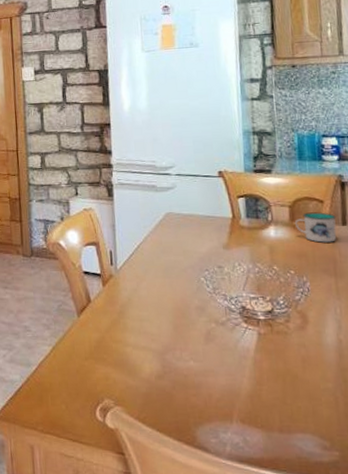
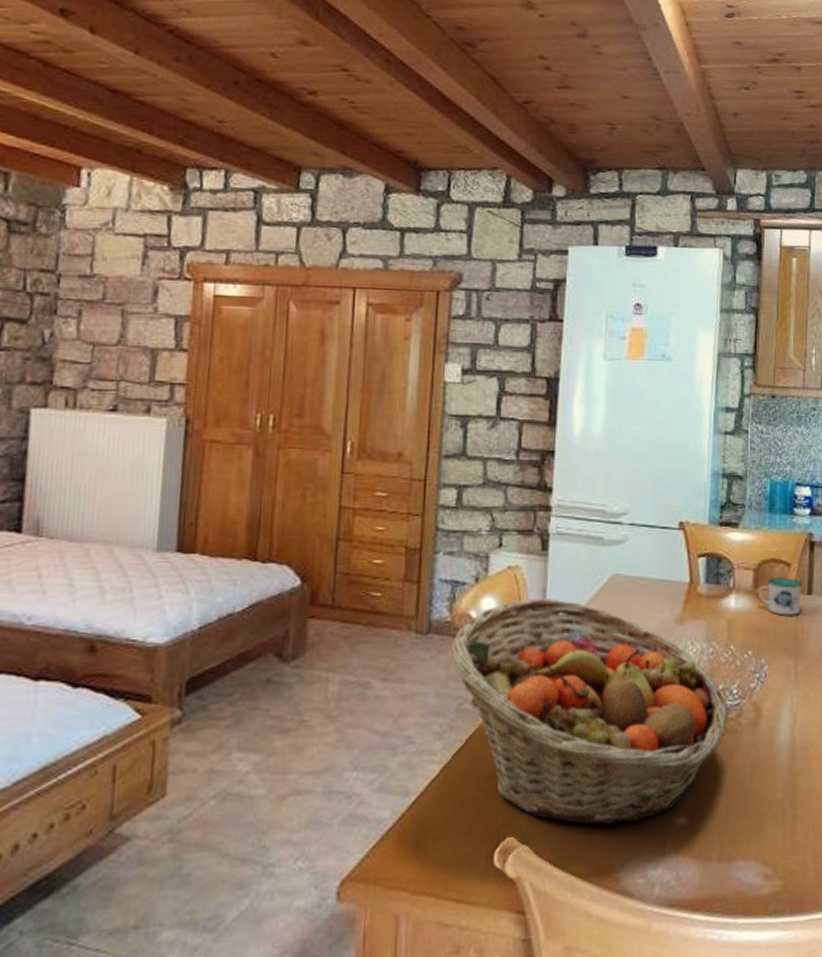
fruit basket: none [49,231,278,397] -> present [452,599,729,825]

